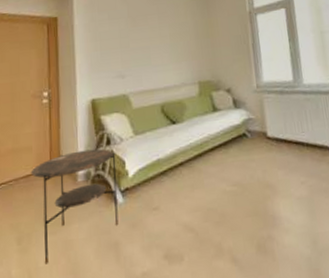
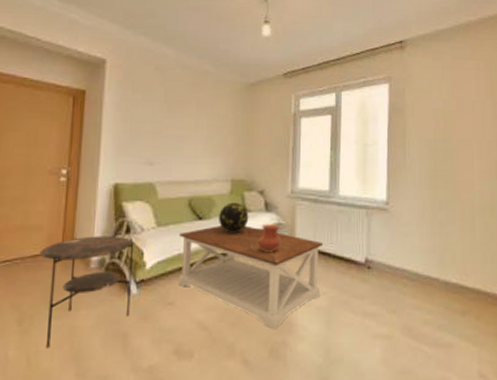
coffee table: none [155,124,299,225] -> present [178,226,324,330]
decorative globe: none [191,103,220,133] -> present [219,202,249,233]
ceramic pot: none [231,119,254,148] -> present [258,223,281,252]

